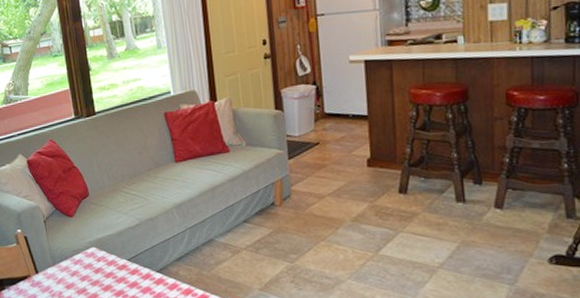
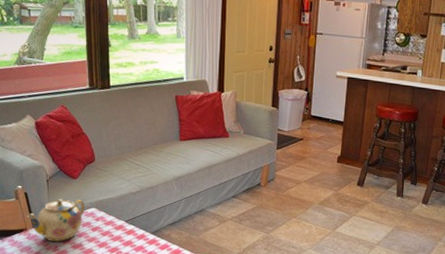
teapot: none [28,238,85,287] -> present [26,199,85,241]

